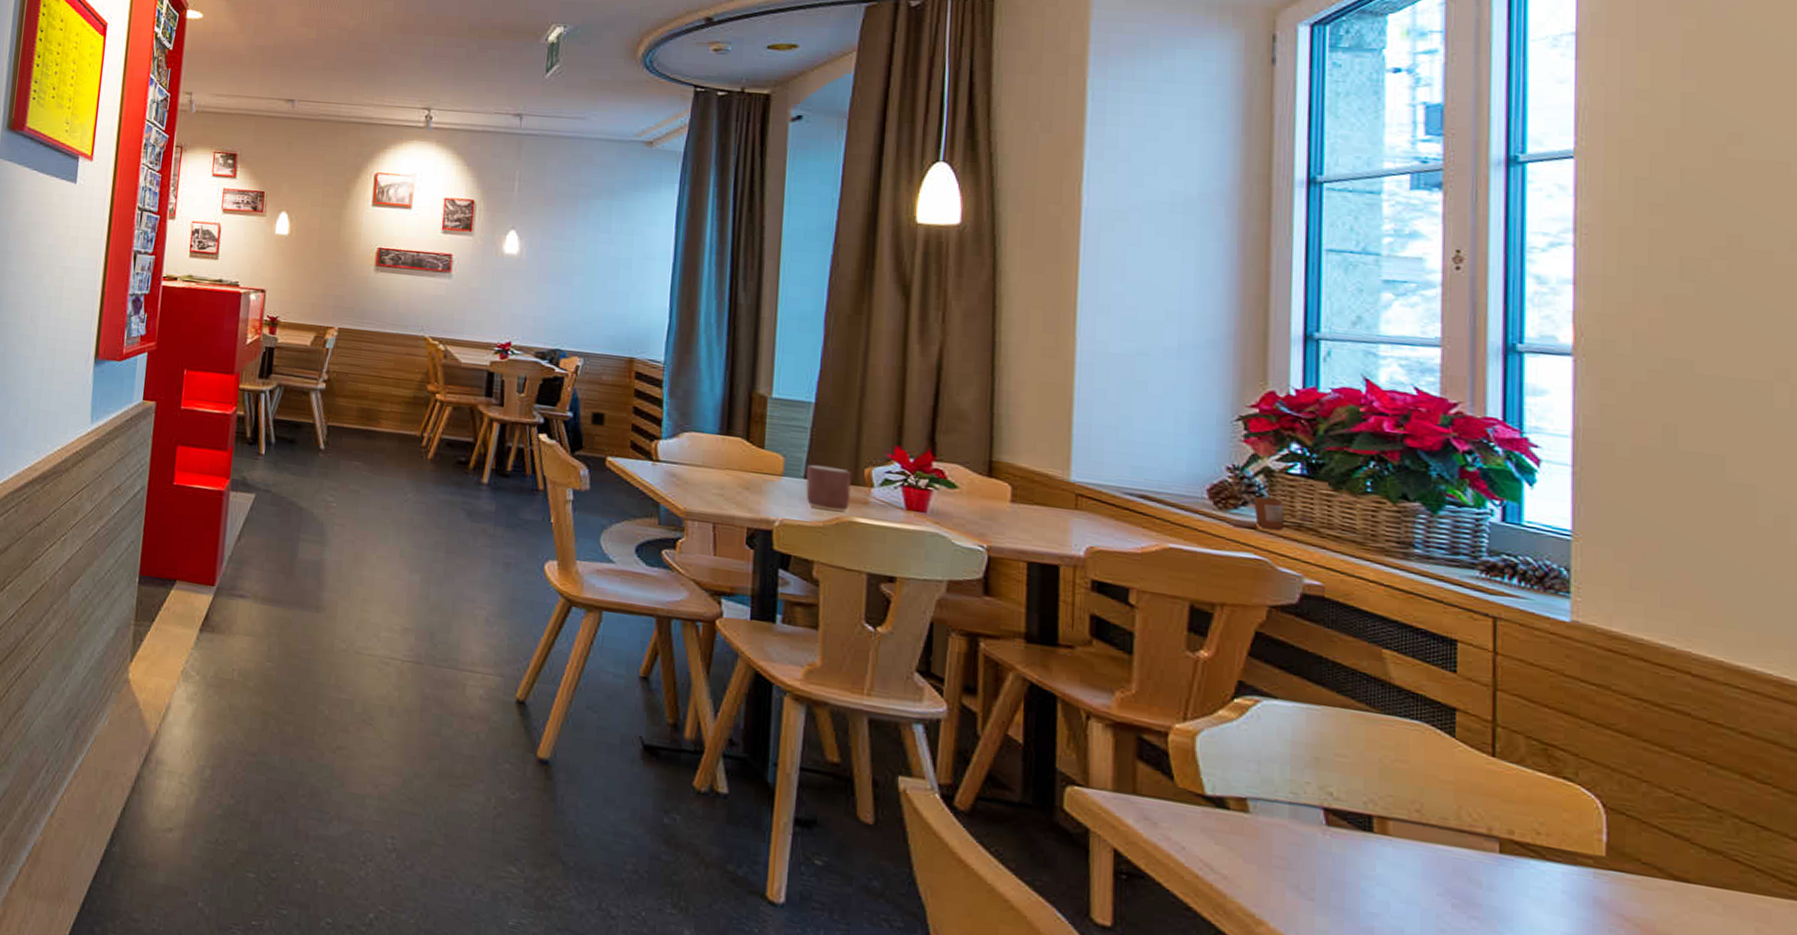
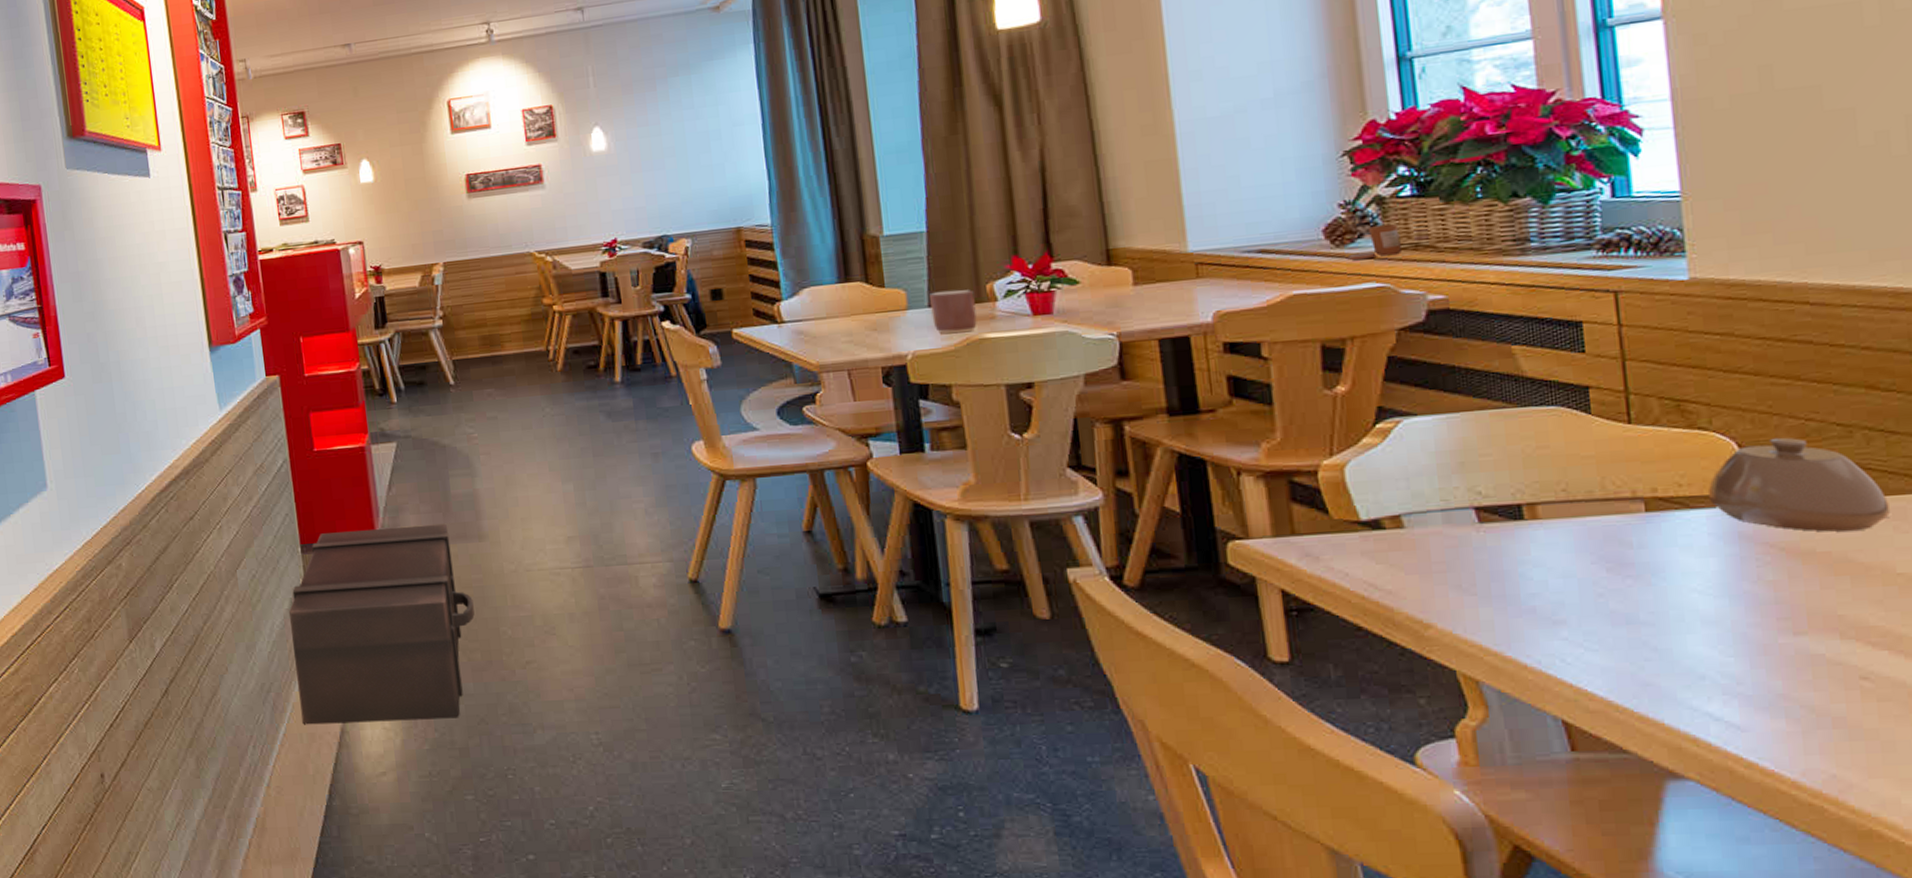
suitcase: none [101,569,297,788] -> present [288,523,475,725]
sugar bowl: none [1566,805,1755,925] -> present [1707,437,1891,532]

